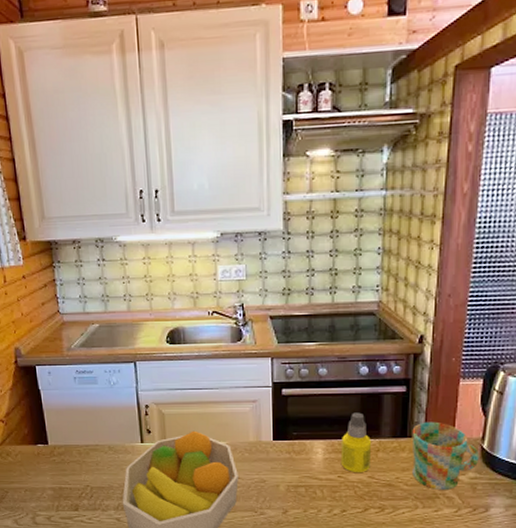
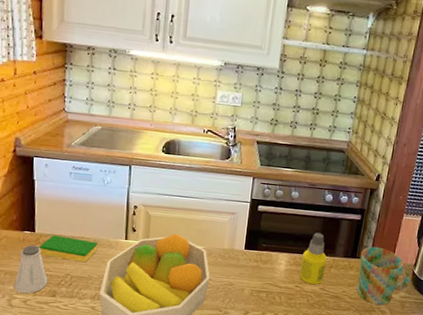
saltshaker: none [36,458,69,510] -> present [14,245,48,294]
dish sponge: none [54,446,113,472] -> present [39,235,98,263]

